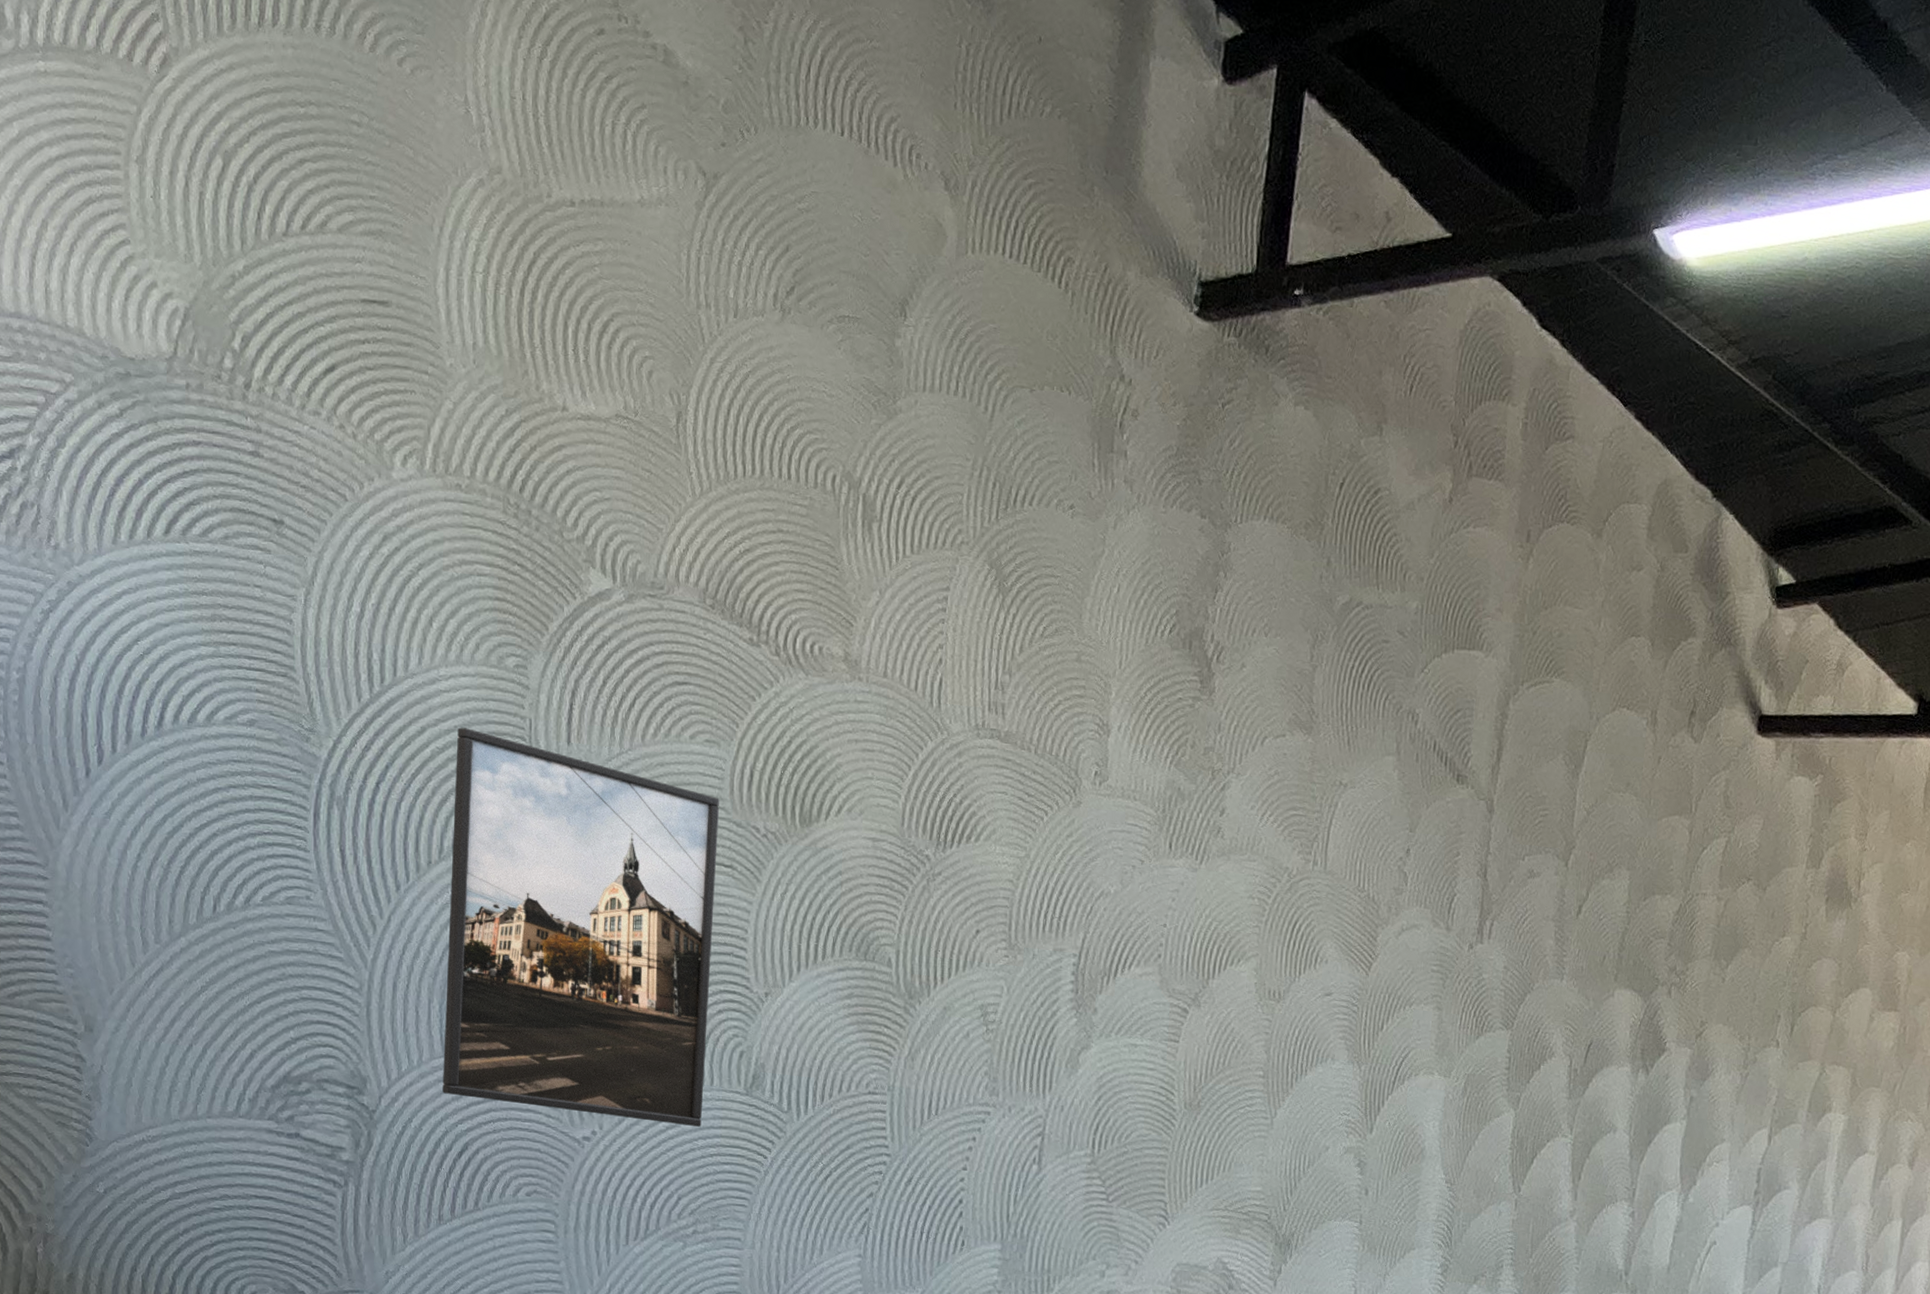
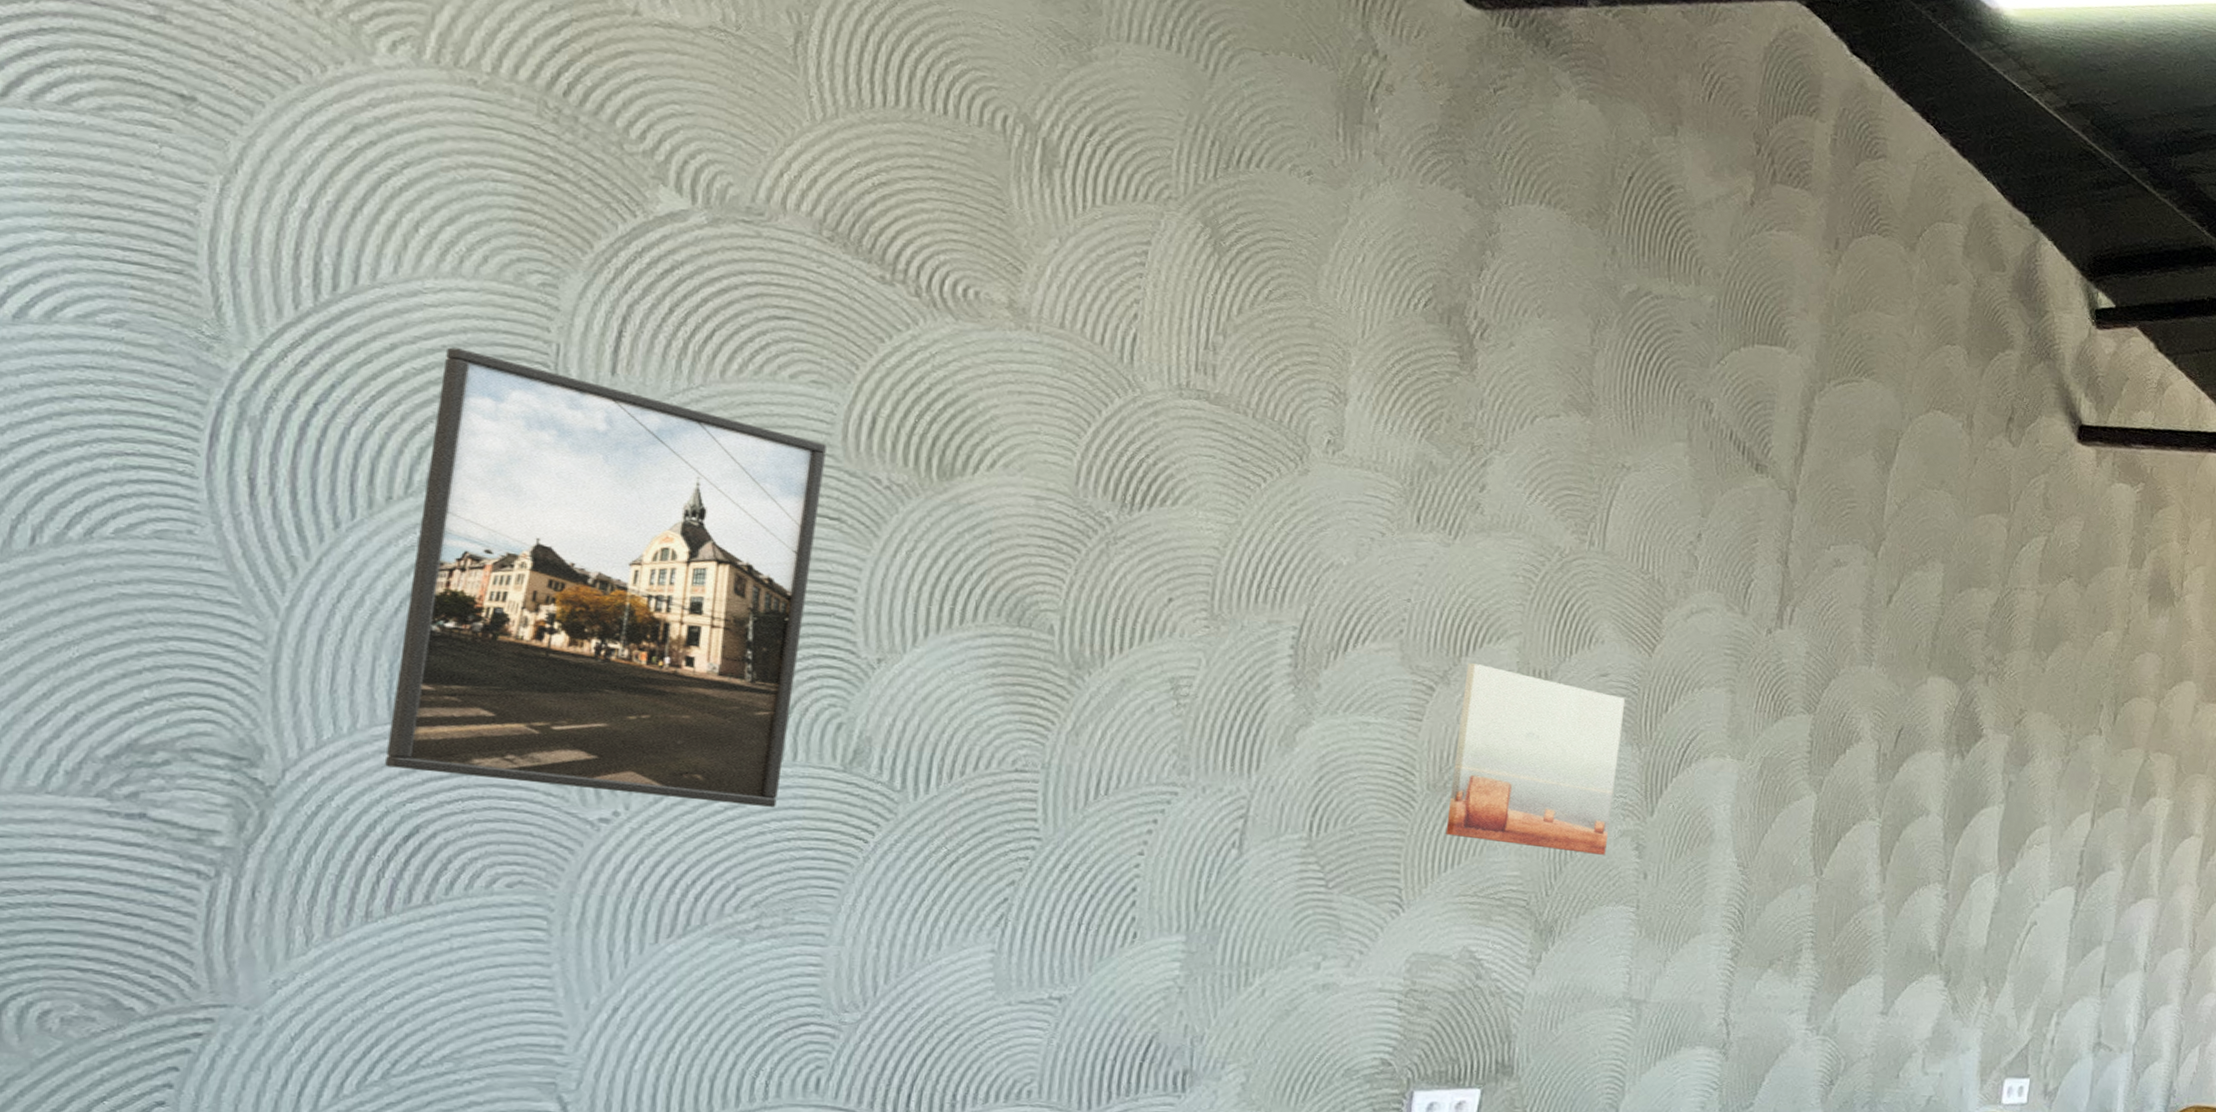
wall art: none [1200,985,1347,1171] -> present [1445,663,1626,855]

